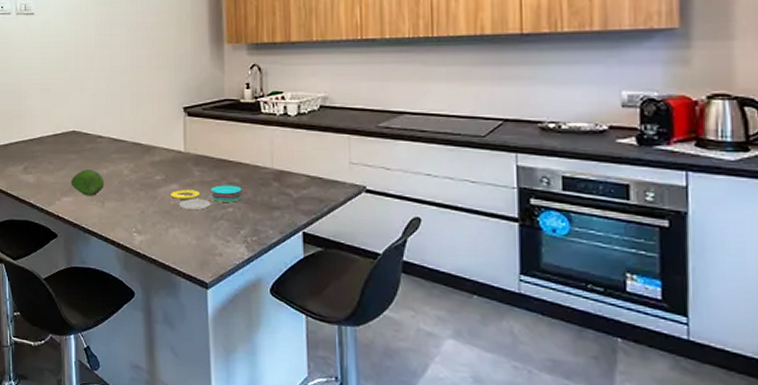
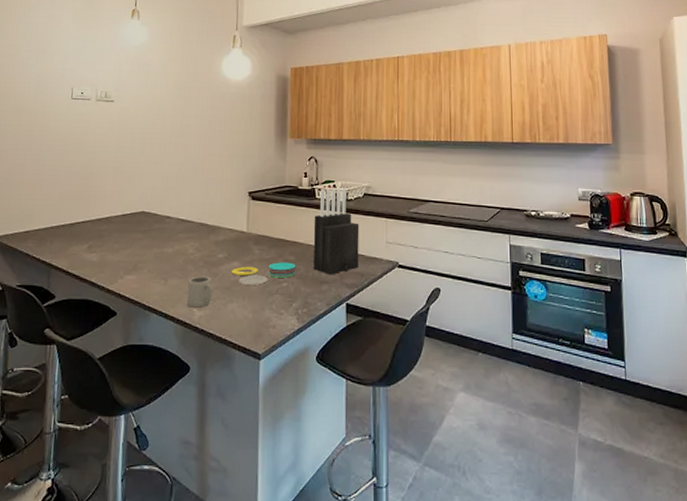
fruit: present [70,170,105,196] -> none [135,249,169,274]
cup: none [125,199,152,232] -> present [186,276,213,308]
knife block: none [260,100,316,200] -> present [313,188,359,275]

